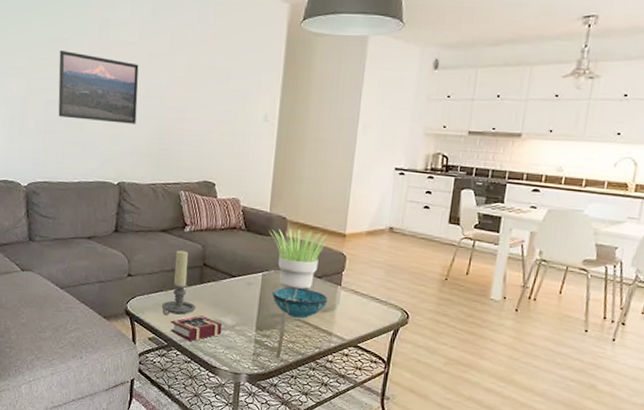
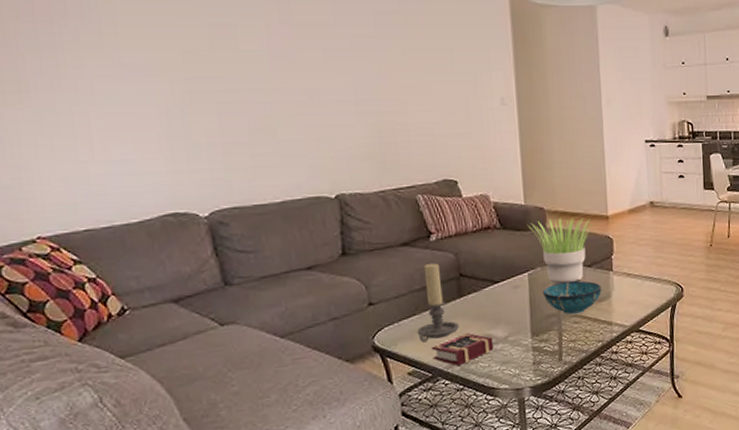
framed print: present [58,49,139,124] -> none [225,38,347,124]

